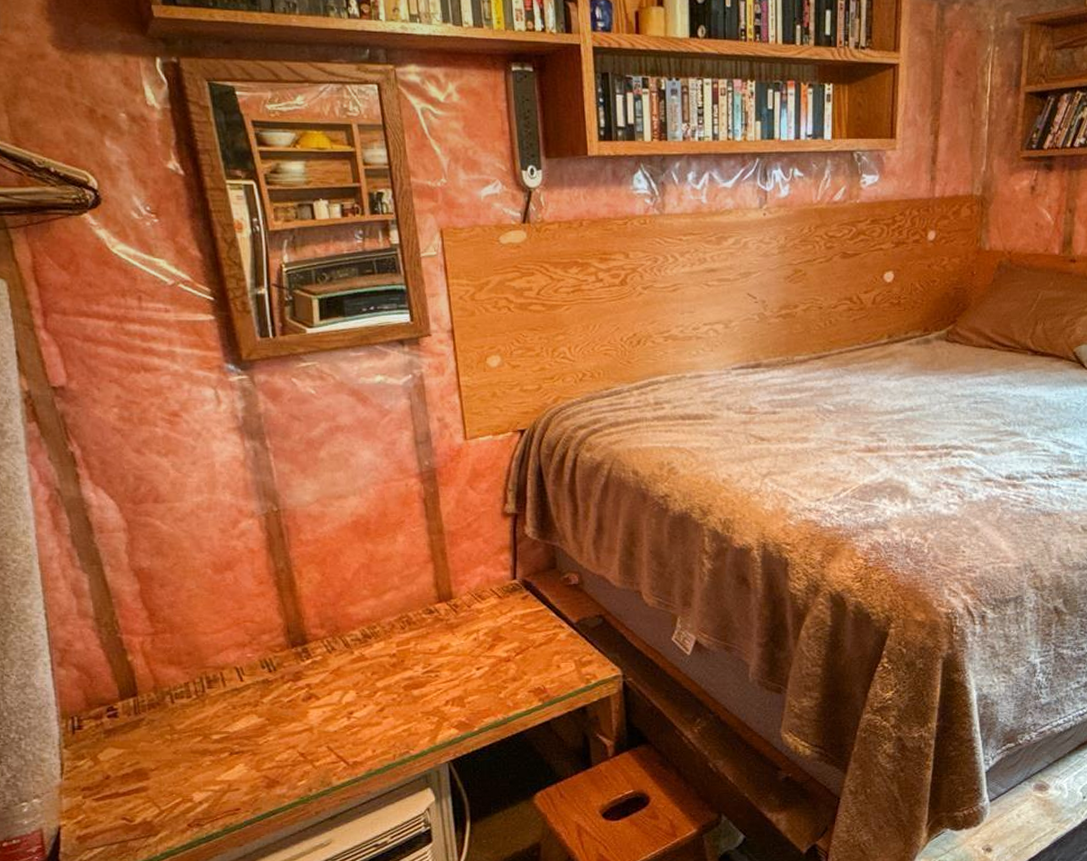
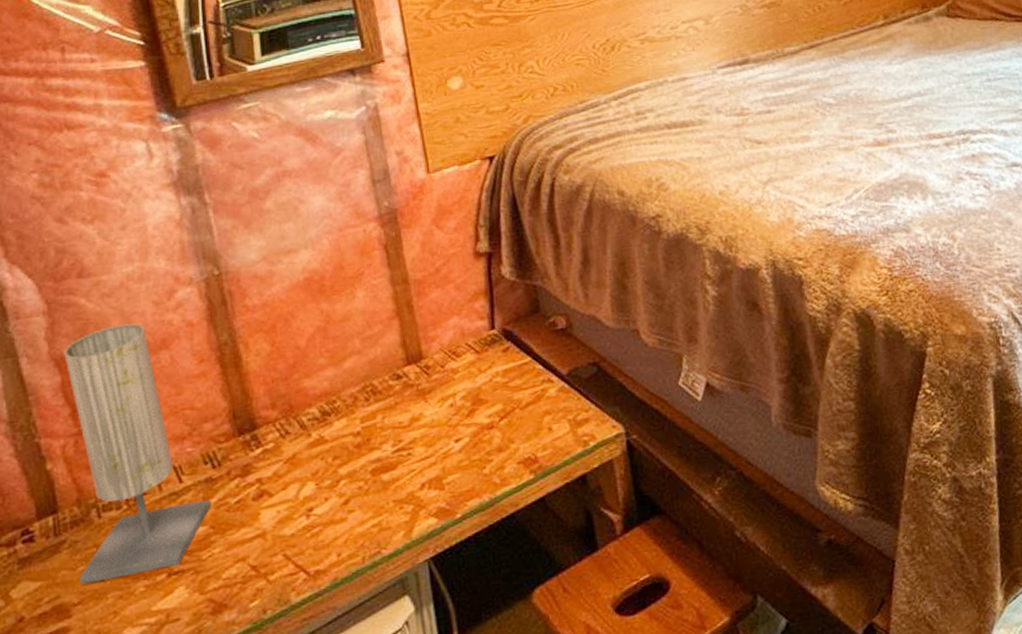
table lamp: none [142,546,267,755] -> present [64,323,211,585]

